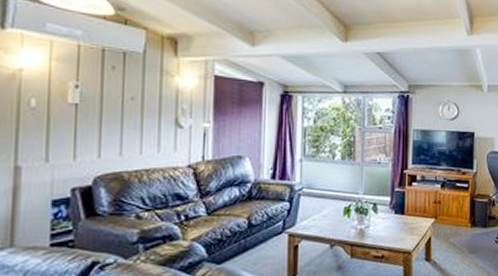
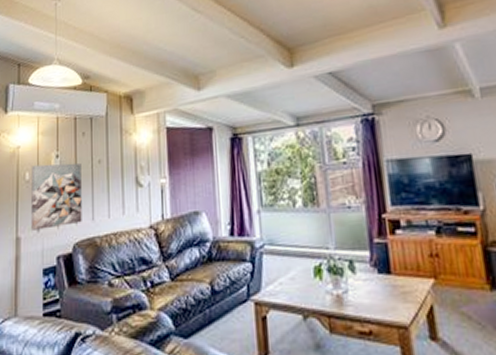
wall art: none [37,92,109,160] -> present [31,163,82,230]

